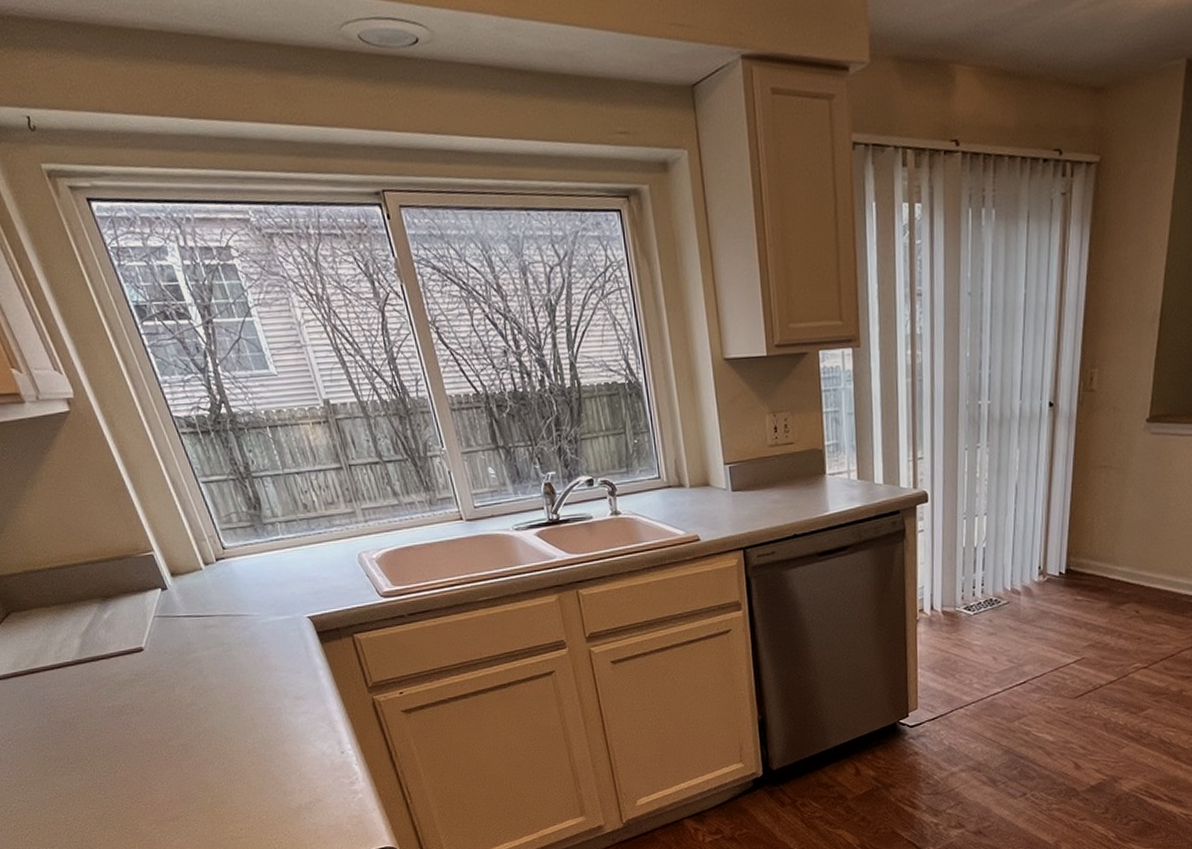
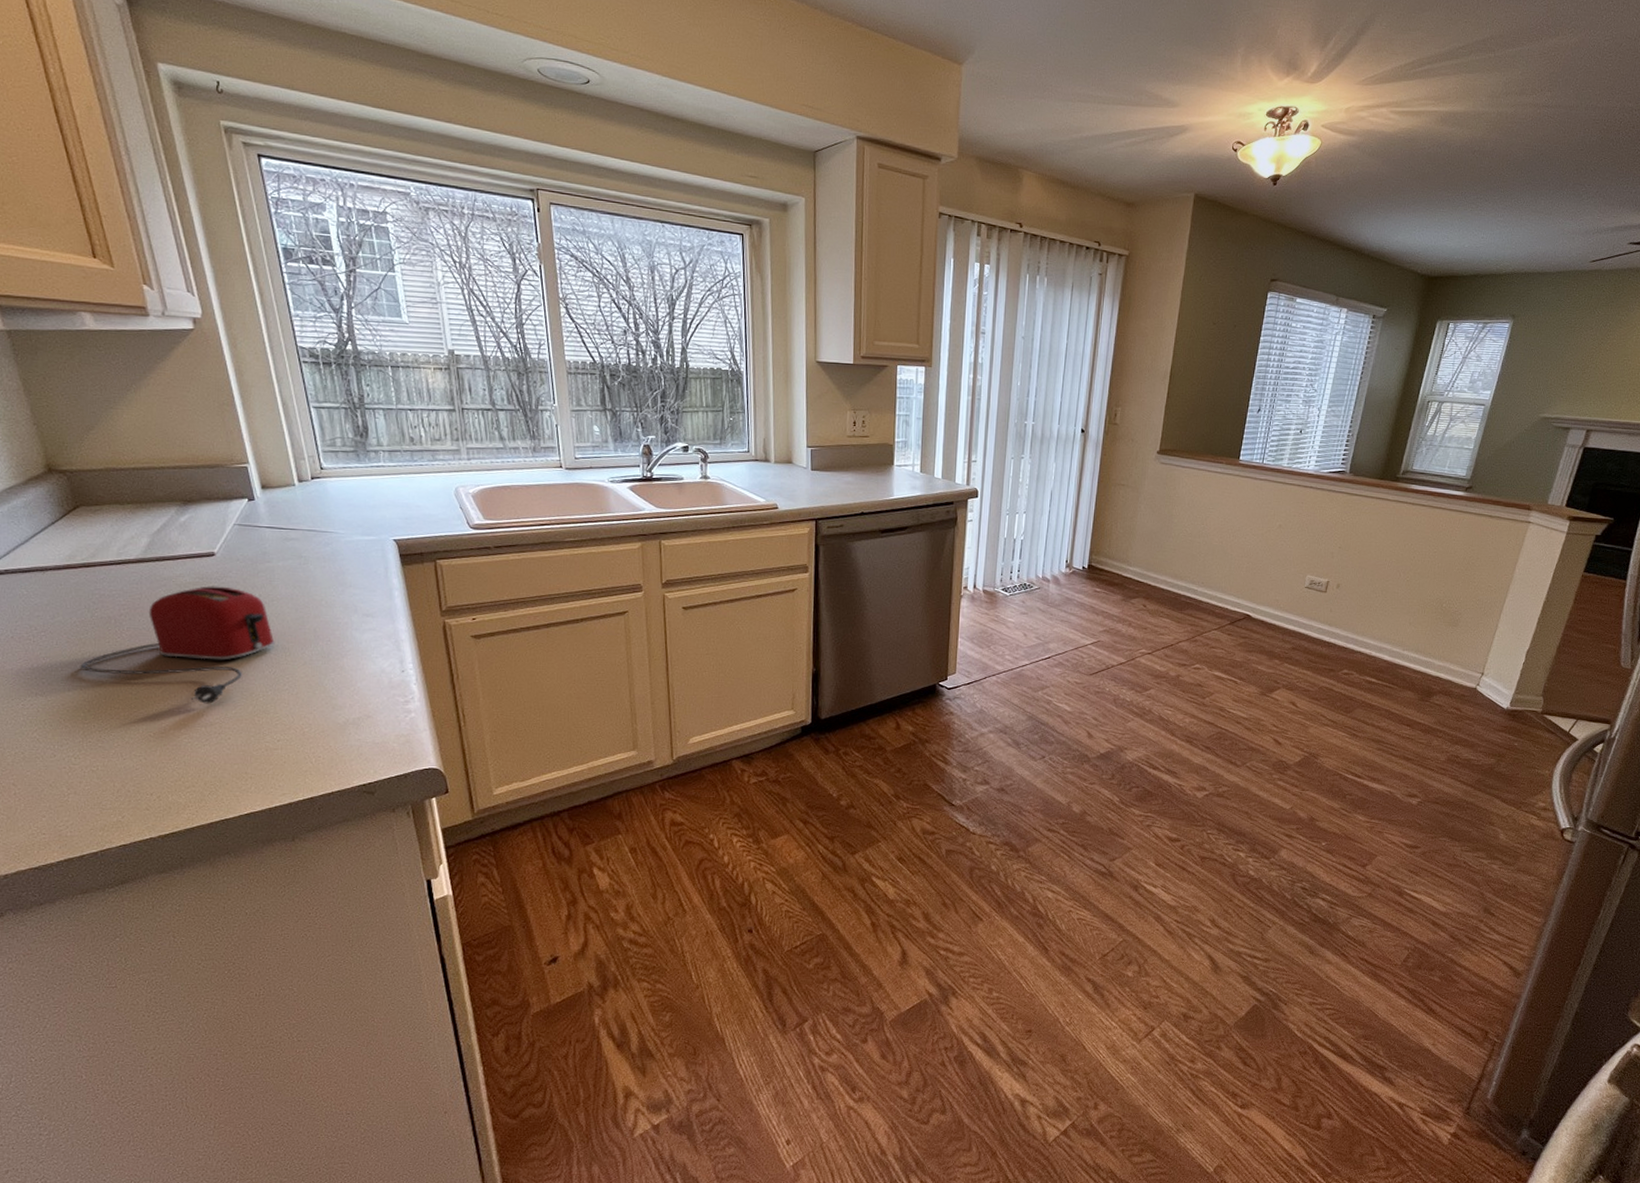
toaster: none [49,681,218,799] -> present [80,586,275,704]

